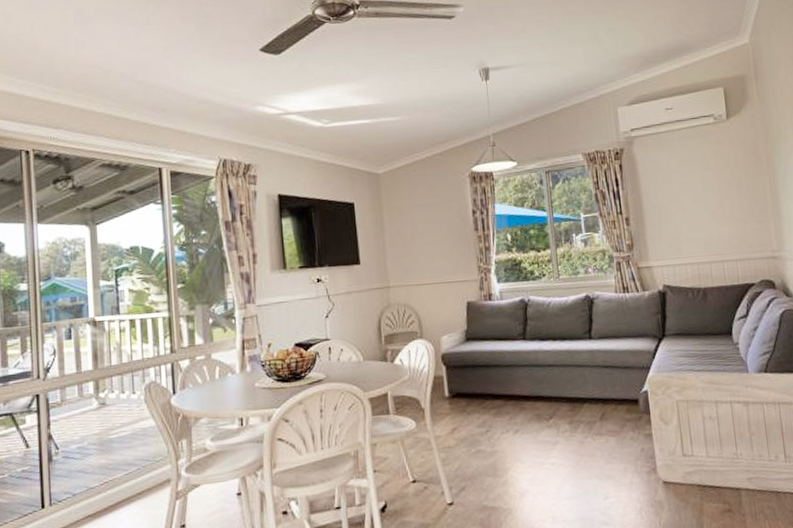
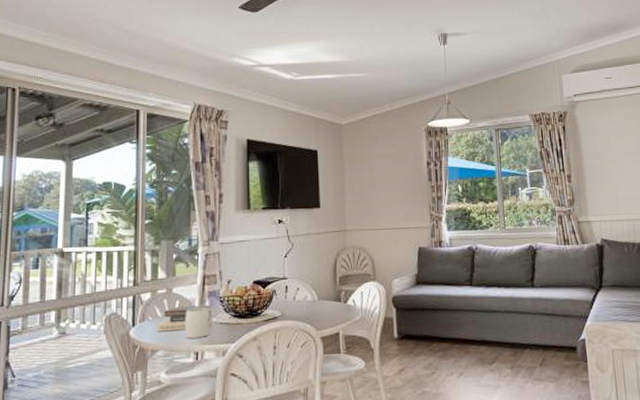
books: none [198,370,254,399] -> present [156,305,212,332]
mug: none [226,372,254,405] -> present [185,307,210,339]

